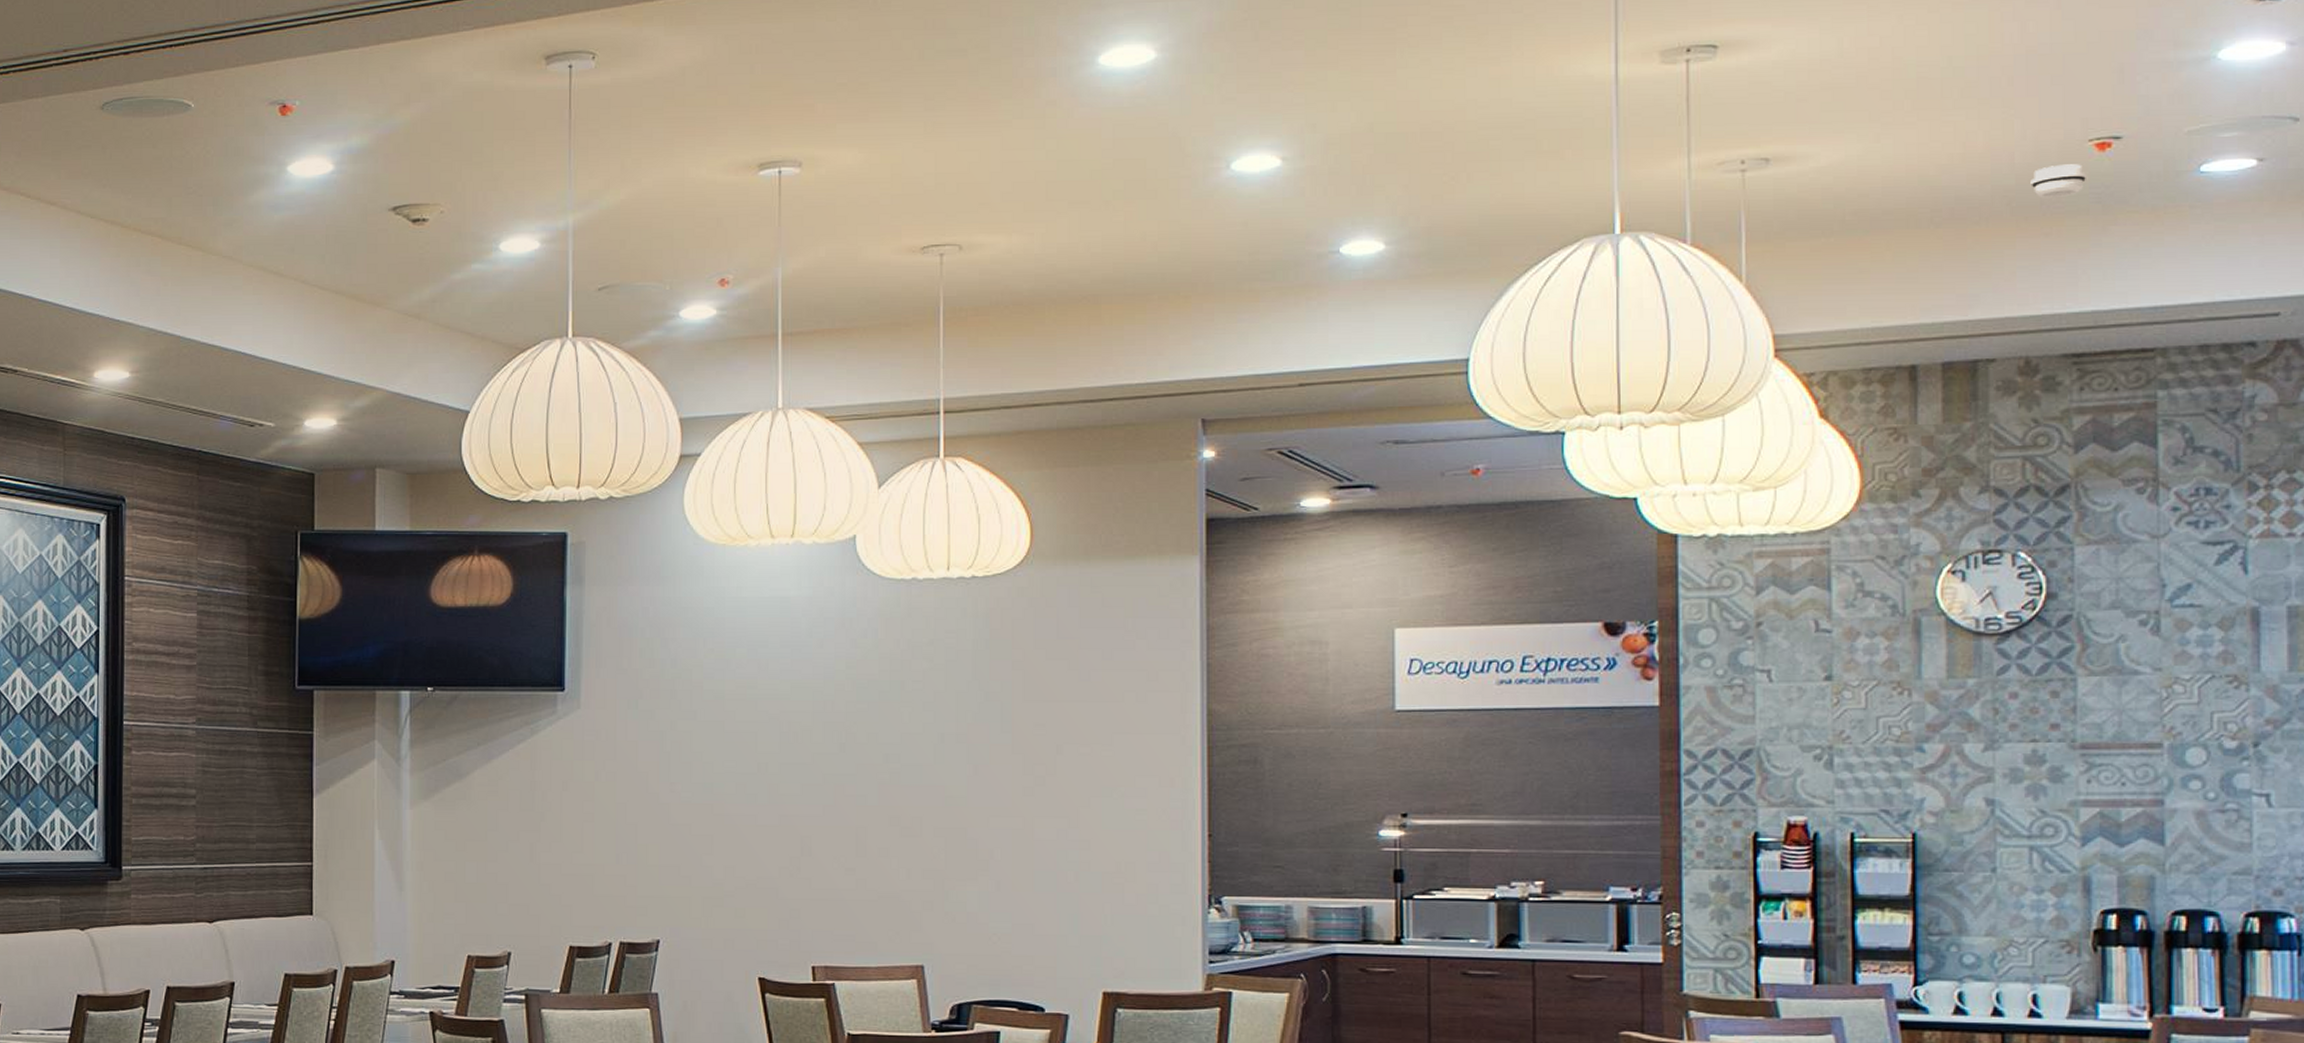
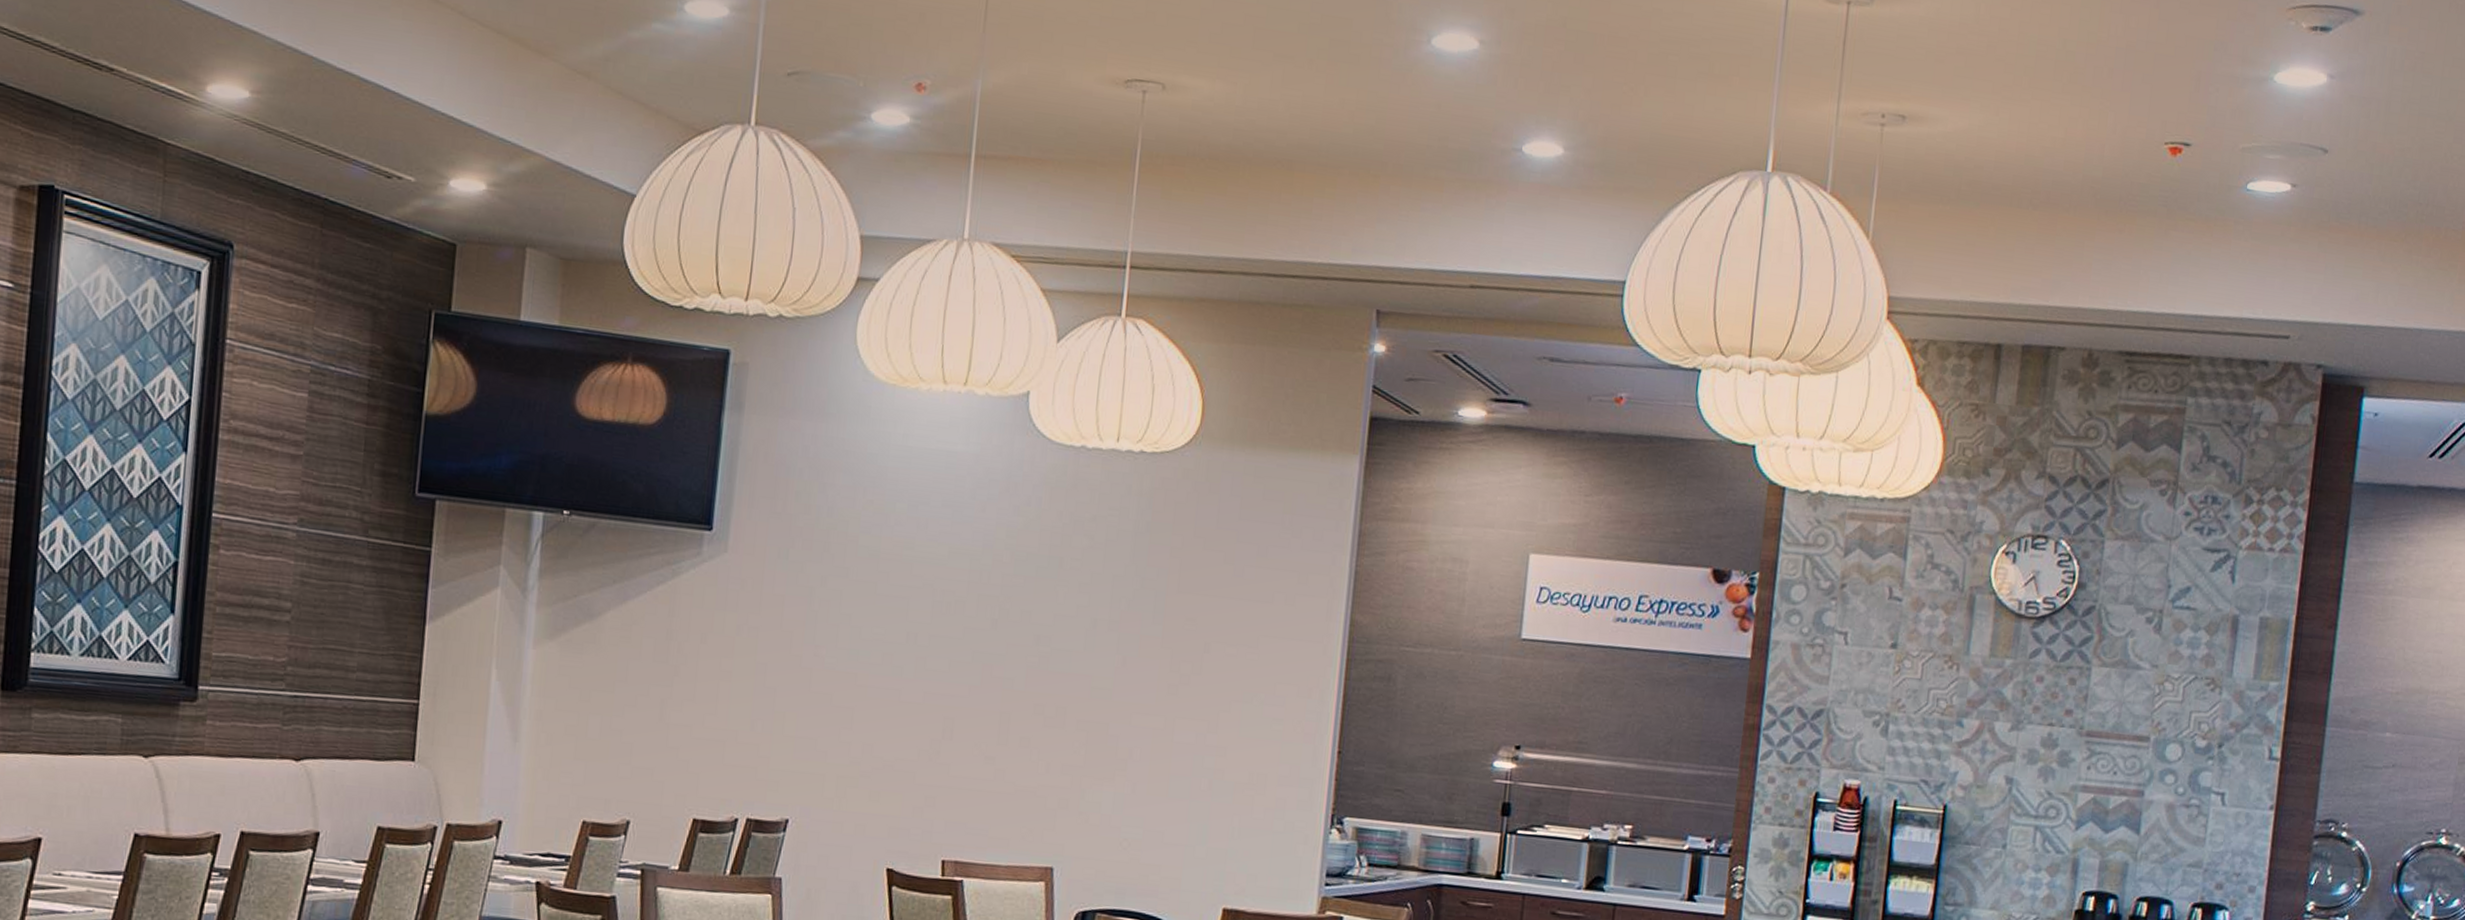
smoke detector: present [2030,164,2087,199] -> none [2114,163,2159,196]

